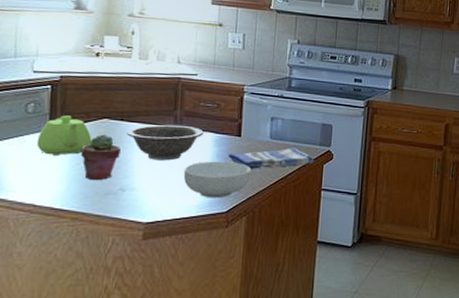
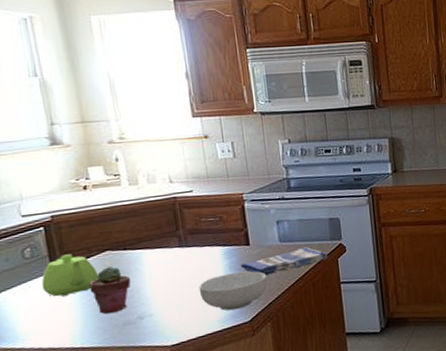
decorative bowl: present [126,124,204,161] -> none [132,243,211,284]

